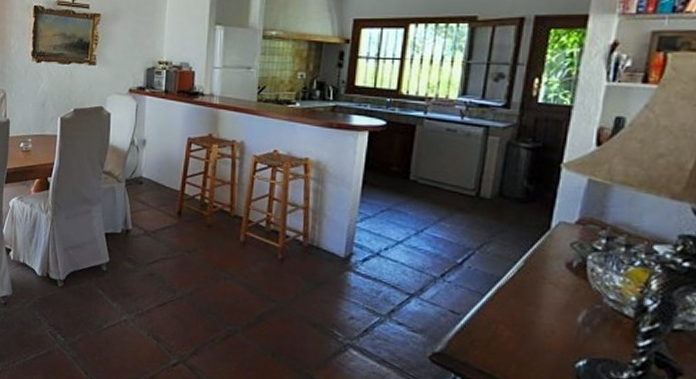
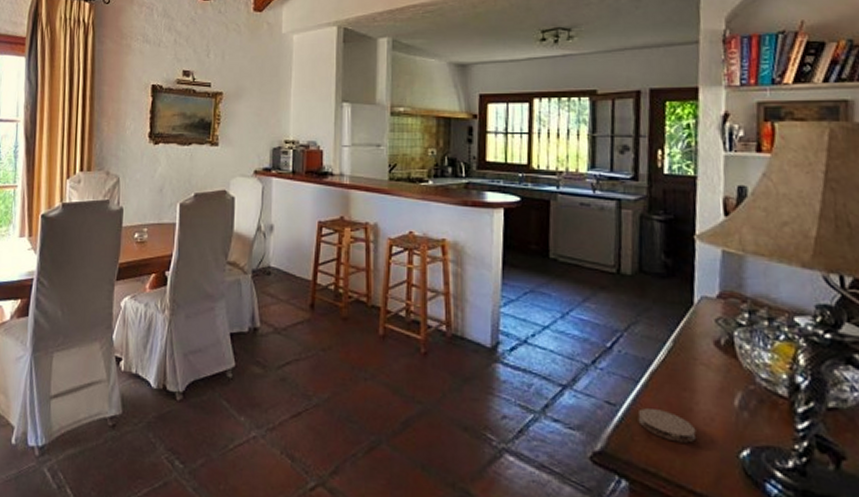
coaster: none [479,318,536,351] -> present [637,408,697,443]

